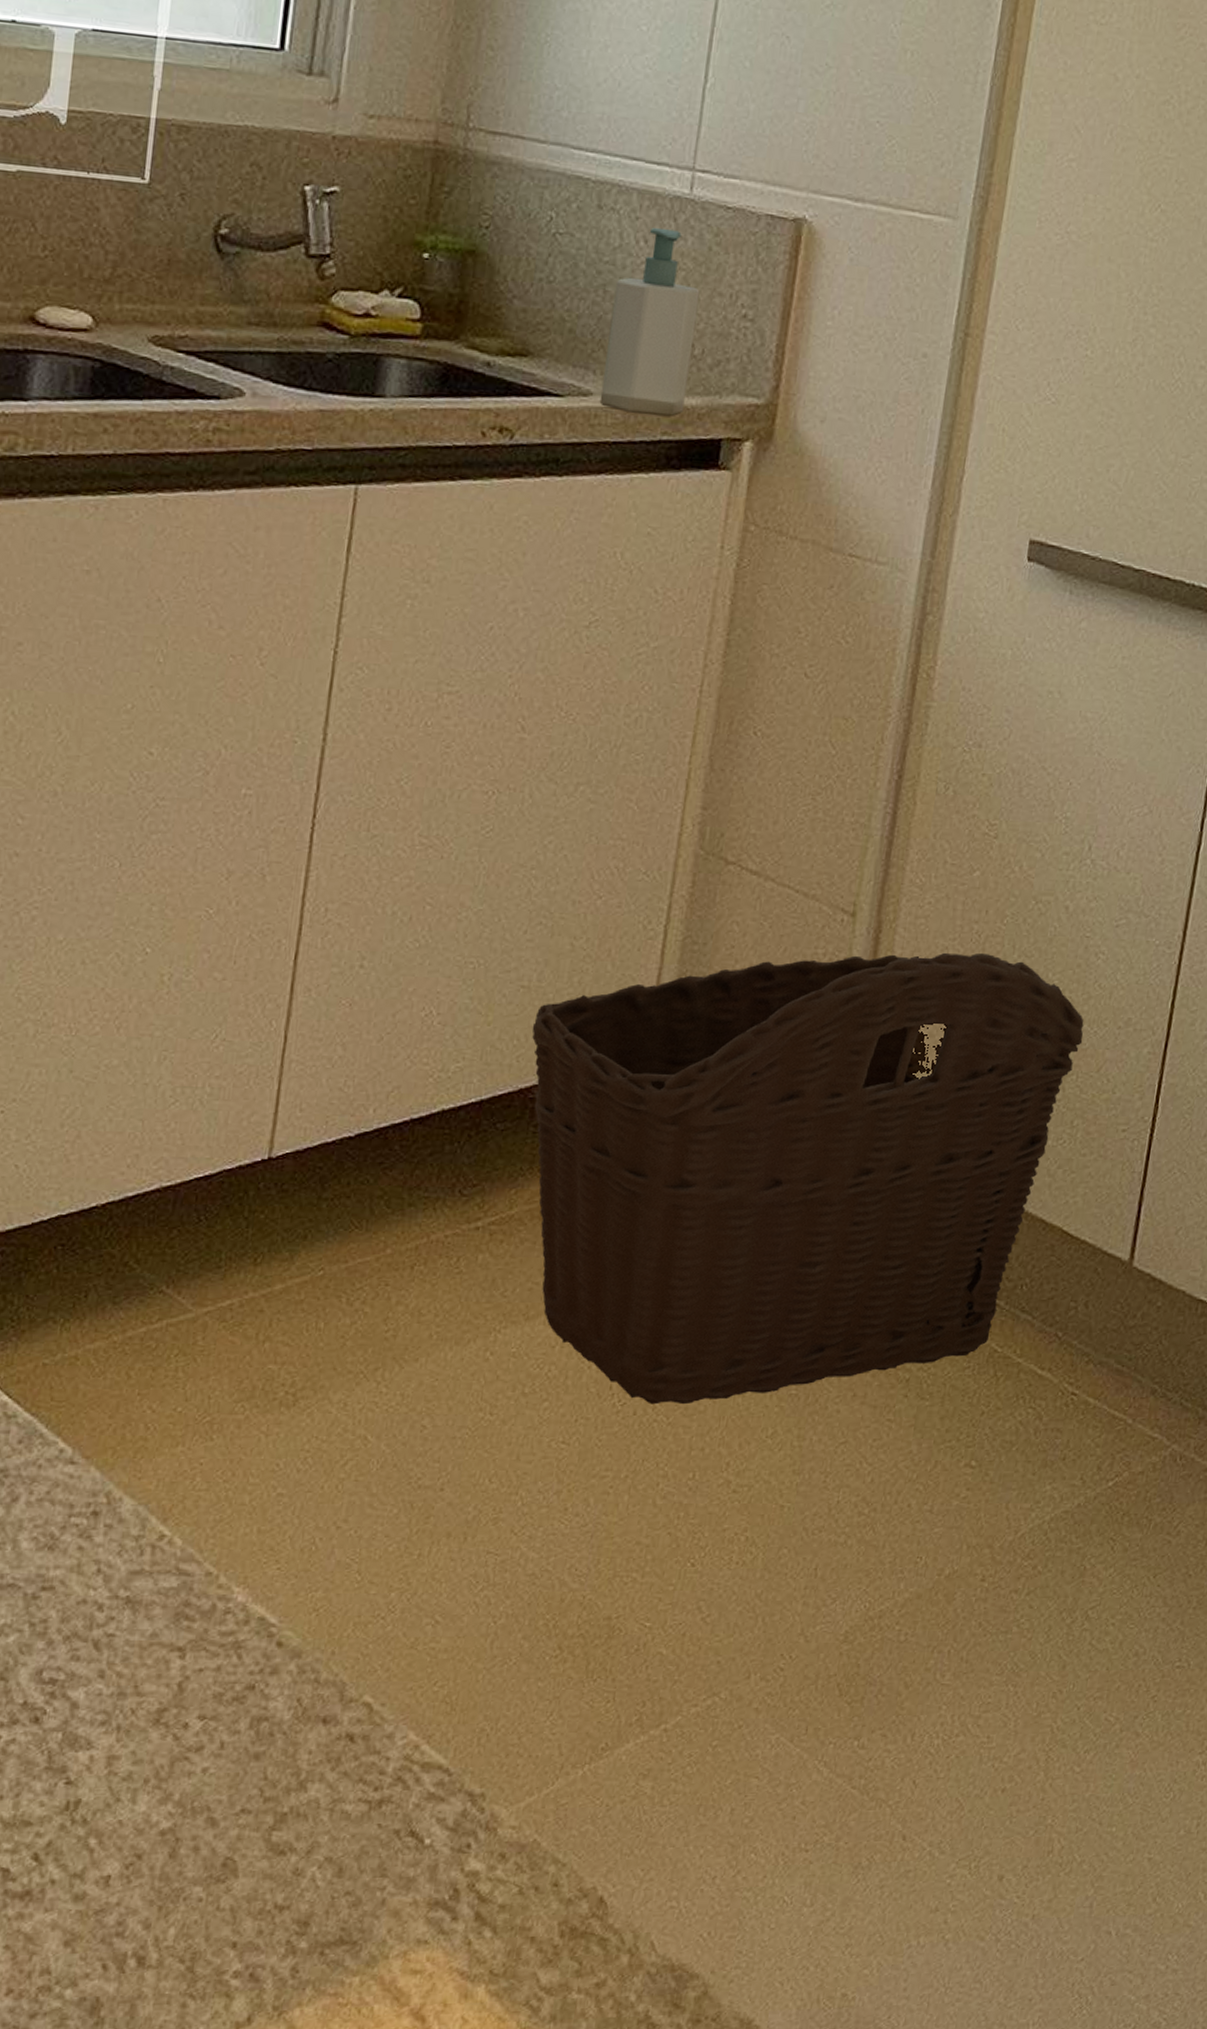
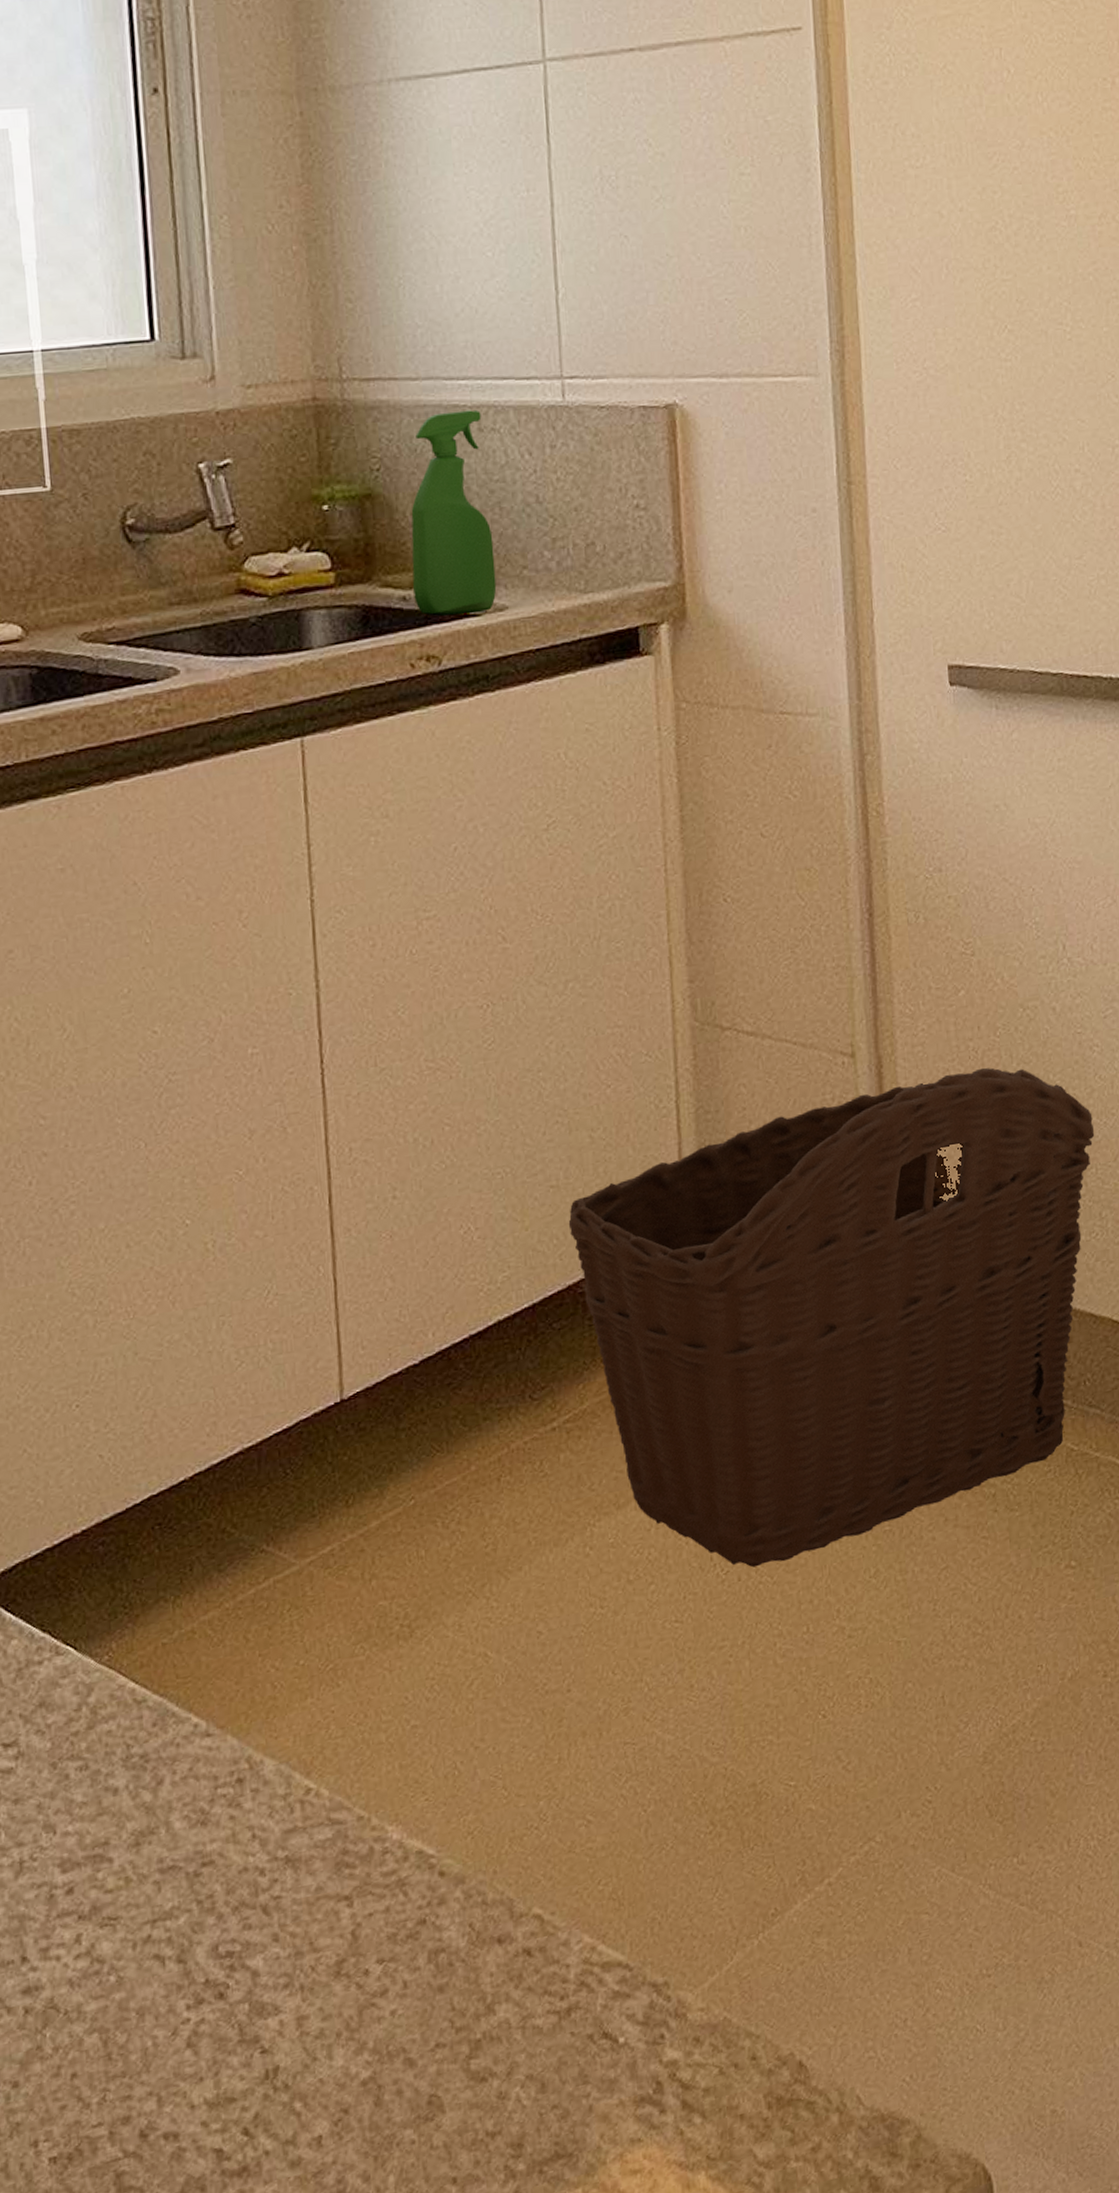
spray bottle: none [498,181,604,394] -> present [411,409,497,617]
soap bottle: present [599,228,700,417] -> none [509,438,597,619]

